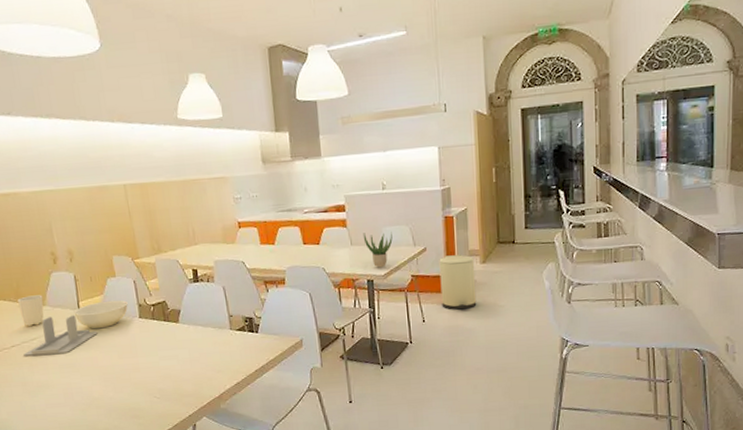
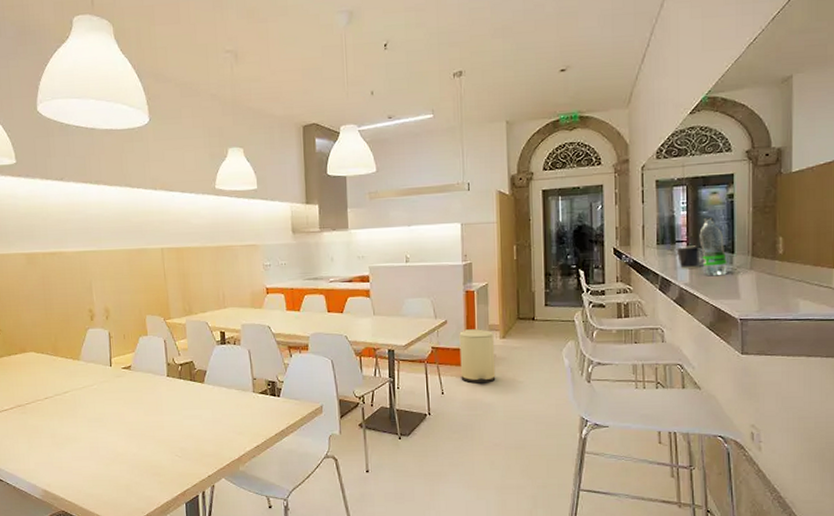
cup: present [17,295,44,327] -> none [54,350,78,380]
napkin holder: present [23,315,98,356] -> none [55,370,127,408]
bowl: present [73,300,128,329] -> none [106,358,157,386]
potted plant: present [363,232,393,268] -> none [386,303,414,338]
mug: none [656,161,684,186] -> present [676,245,705,270]
bottle: none [679,131,707,192] -> present [699,217,728,277]

